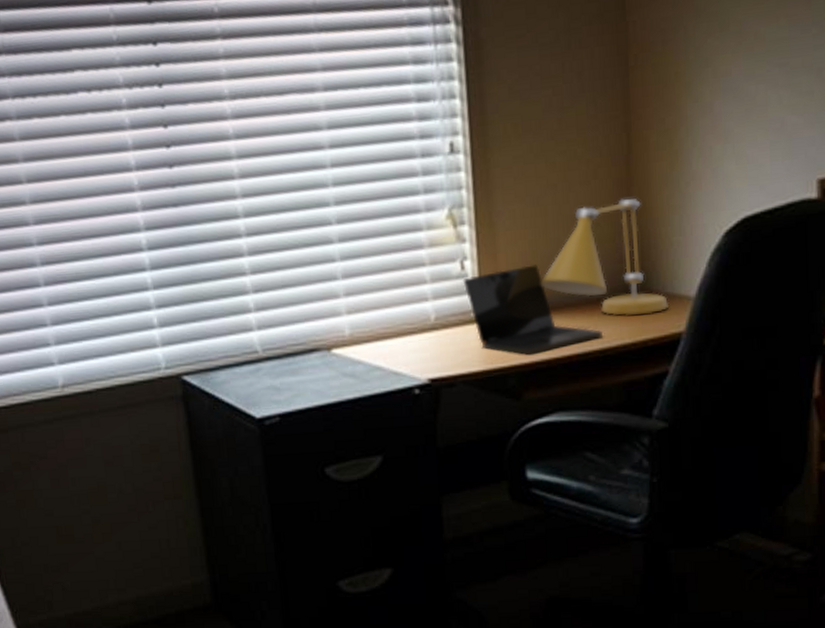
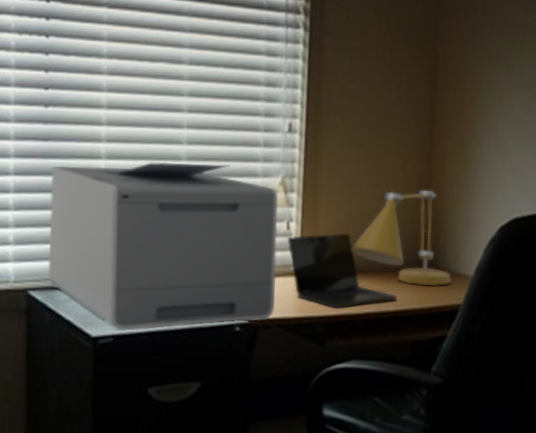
printer: none [188,203,457,408] -> present [48,162,279,331]

